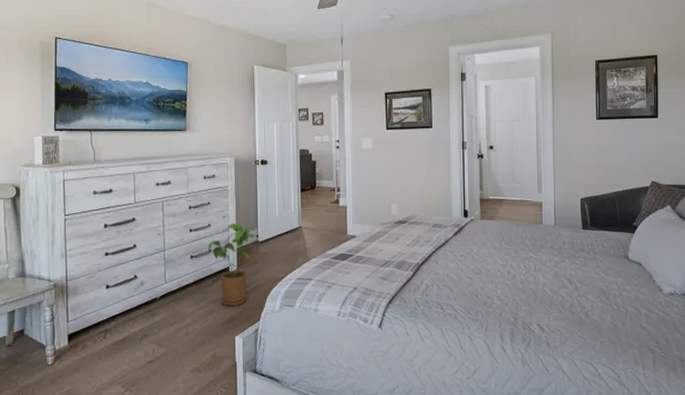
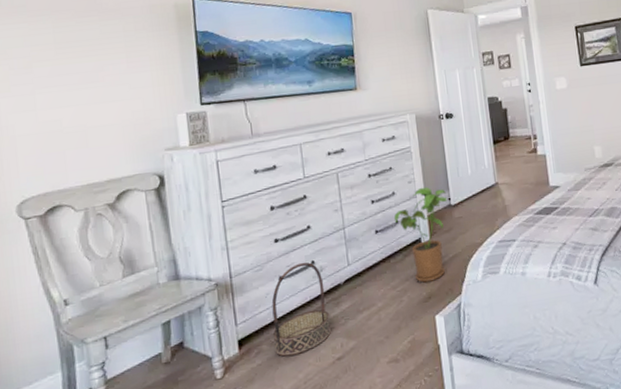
basket: none [98,275,145,354] -> present [271,262,331,357]

